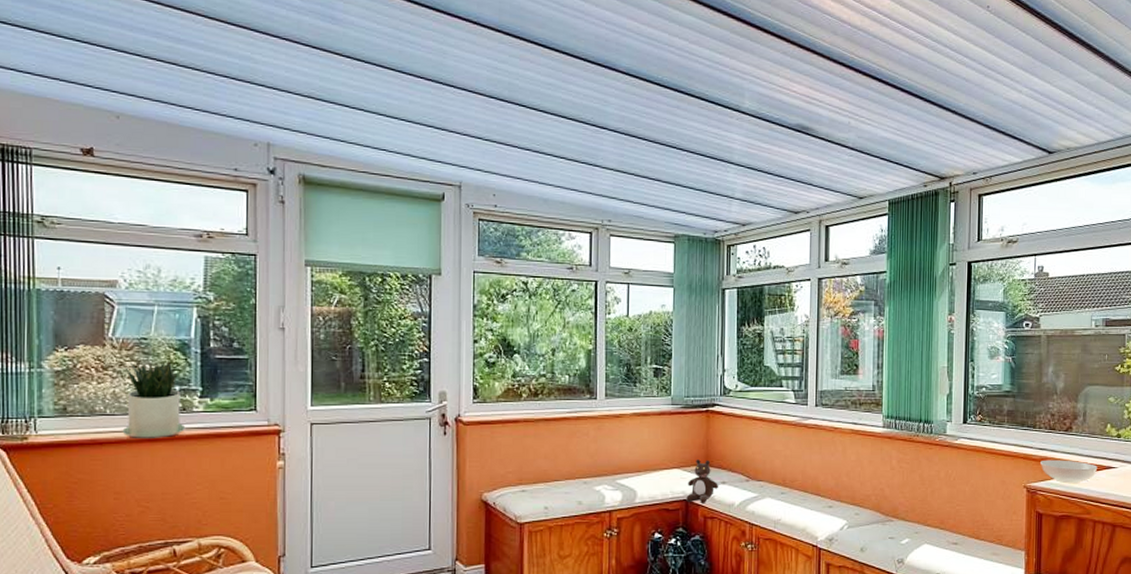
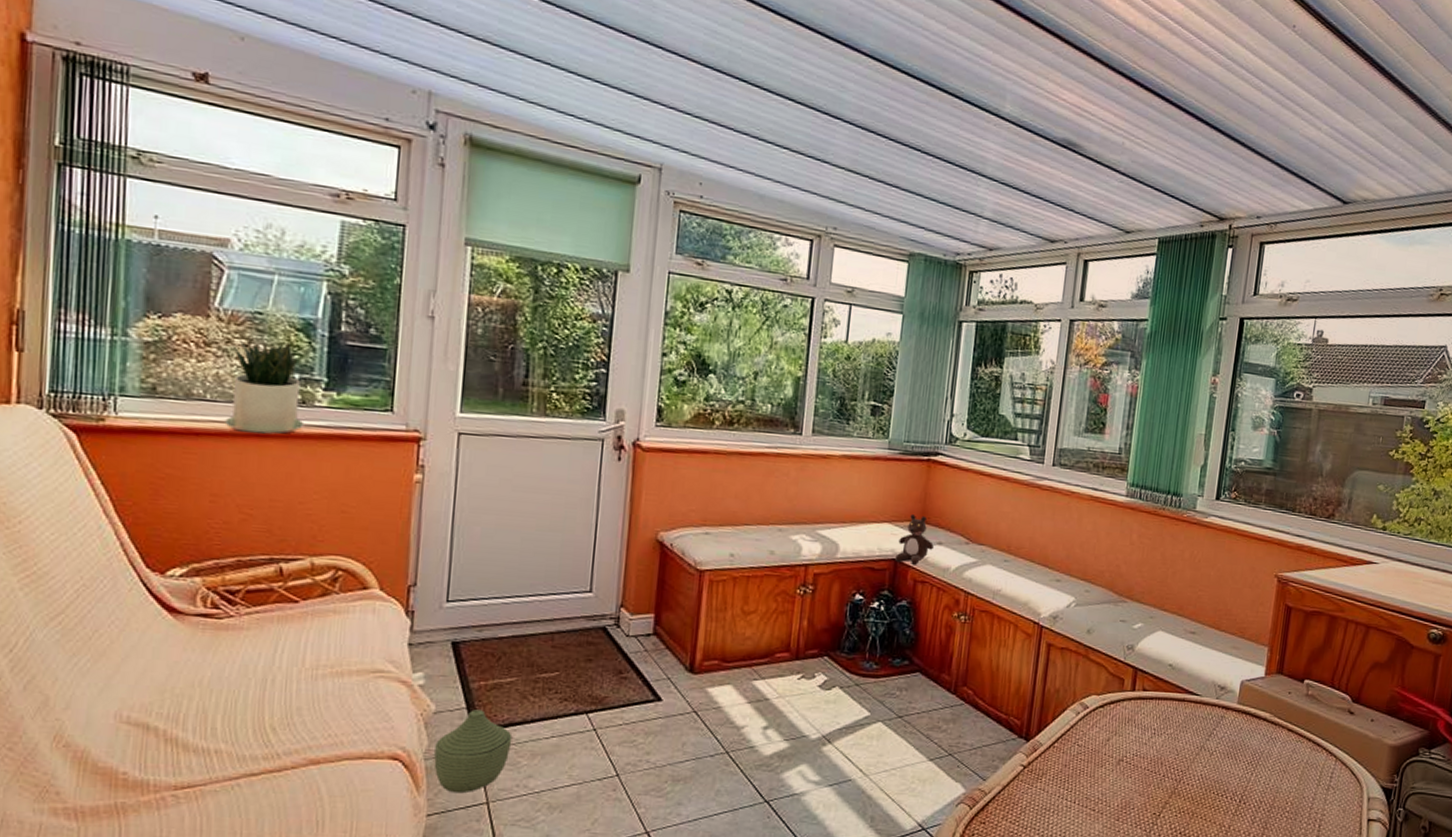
bowl: present [1040,460,1098,484] -> none [1295,548,1358,578]

